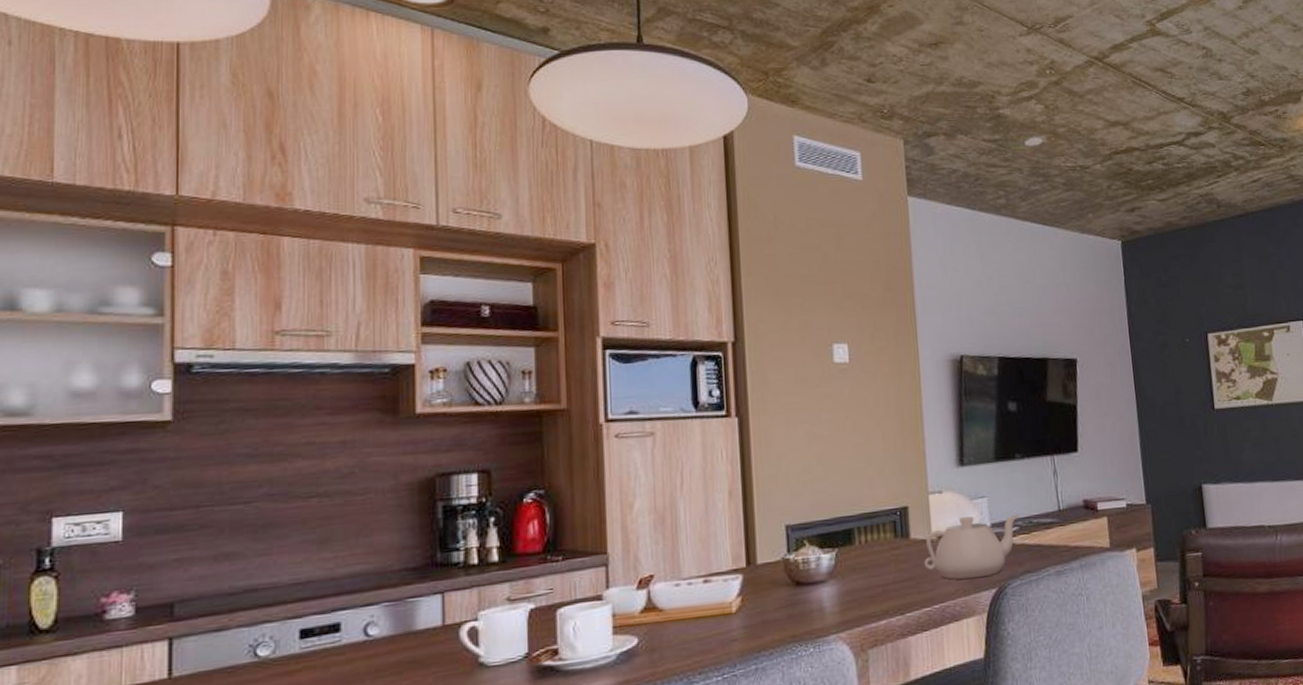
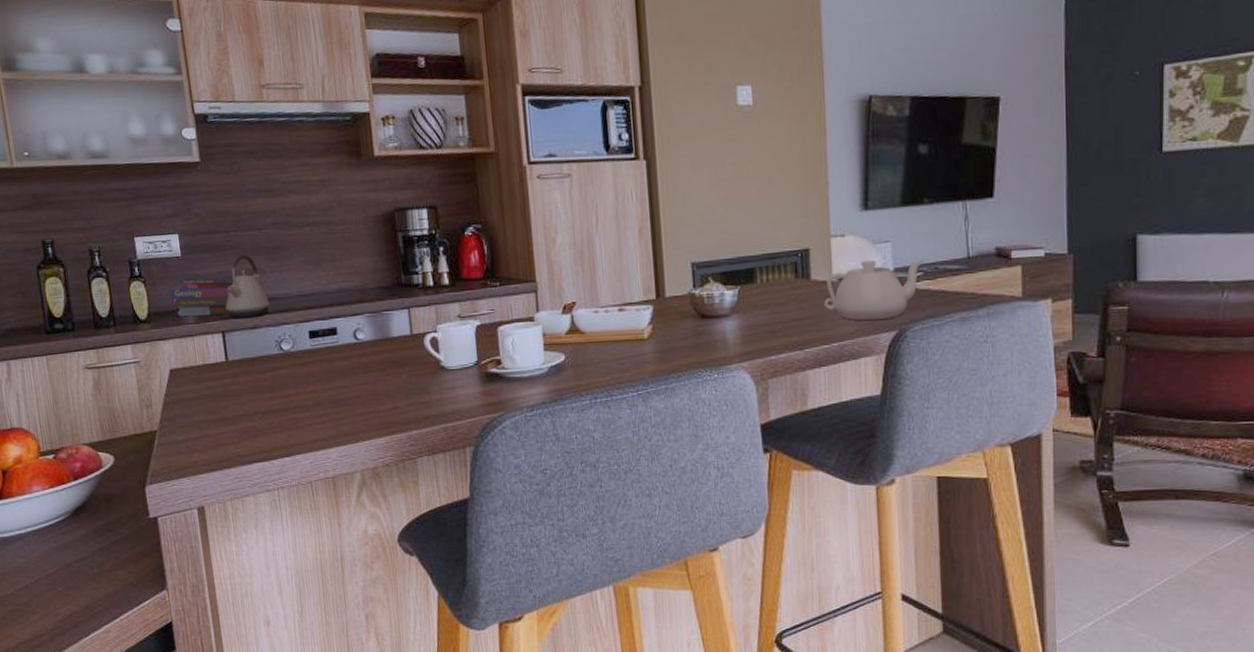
books: none [97,558,238,622] -> present [171,273,260,317]
kettle: none [179,535,247,621] -> present [225,254,270,320]

